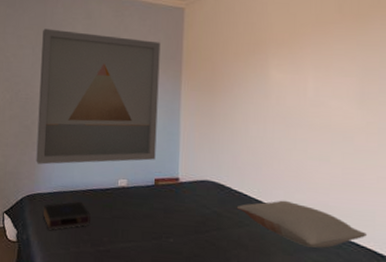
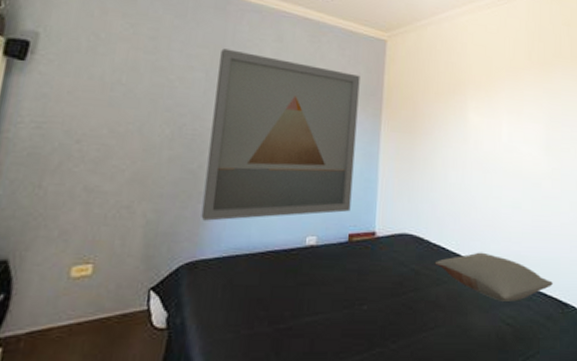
book: present [43,201,91,230] -> none [207,267,270,308]

